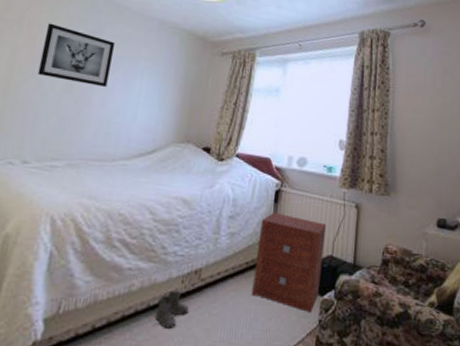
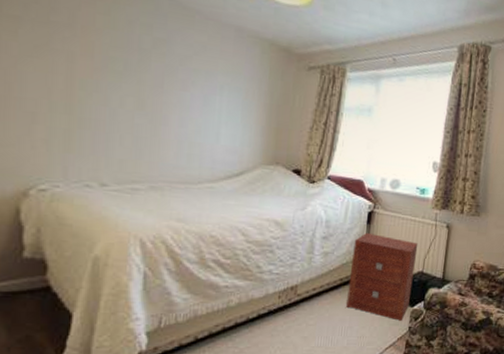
wall art: present [37,23,116,87] -> none [102,28,188,104]
boots: present [154,290,189,329] -> none [254,304,287,337]

